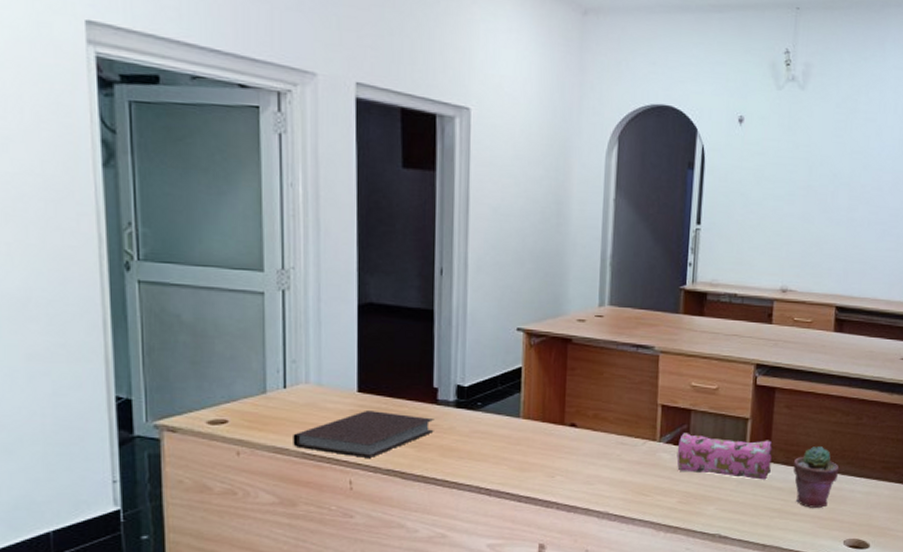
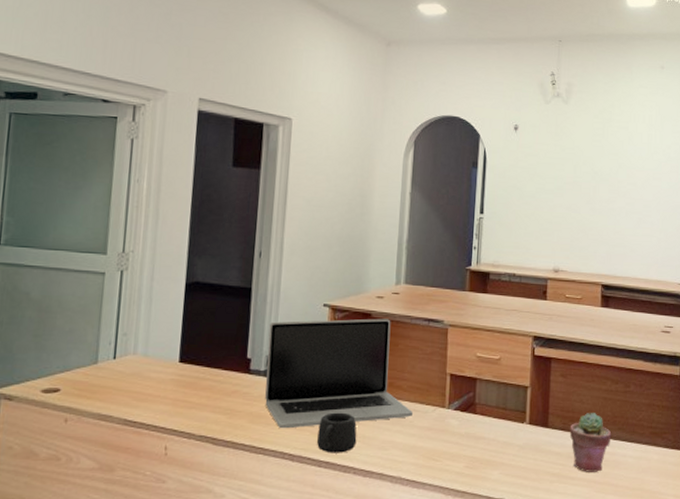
notebook: present [293,411,434,459] -> none [116,380,246,426]
laptop: none [455,344,620,463] -> present [265,318,413,429]
mug: none [515,445,560,488] -> present [316,412,357,453]
pencil case: present [676,433,772,480] -> none [464,400,550,445]

